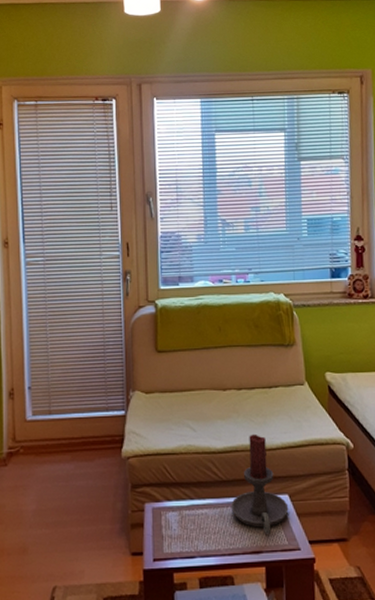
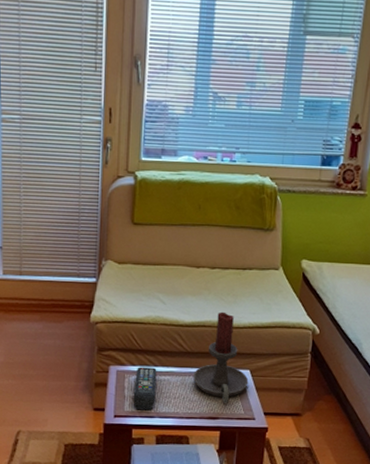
remote control: none [171,501,195,551] -> present [133,367,157,411]

